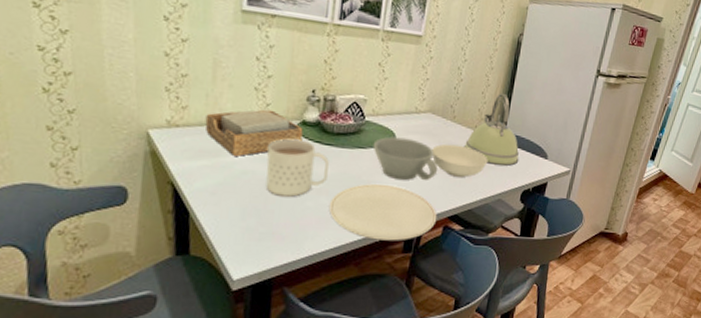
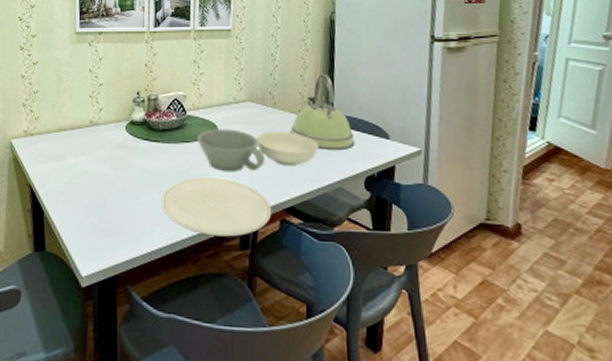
napkin holder: present [205,109,303,156] -> none [52,113,132,158]
mug: present [266,138,329,197] -> none [103,138,157,193]

